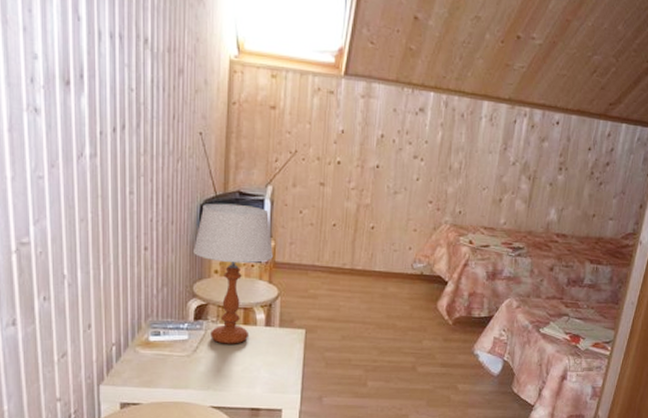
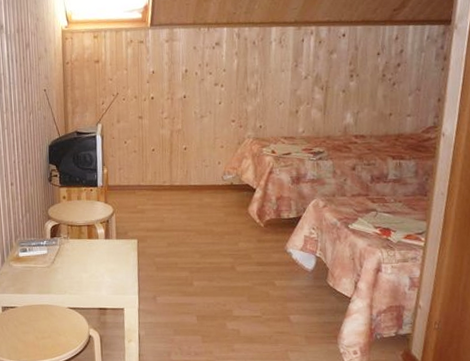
table lamp: present [192,203,274,344] -> none [45,141,107,256]

